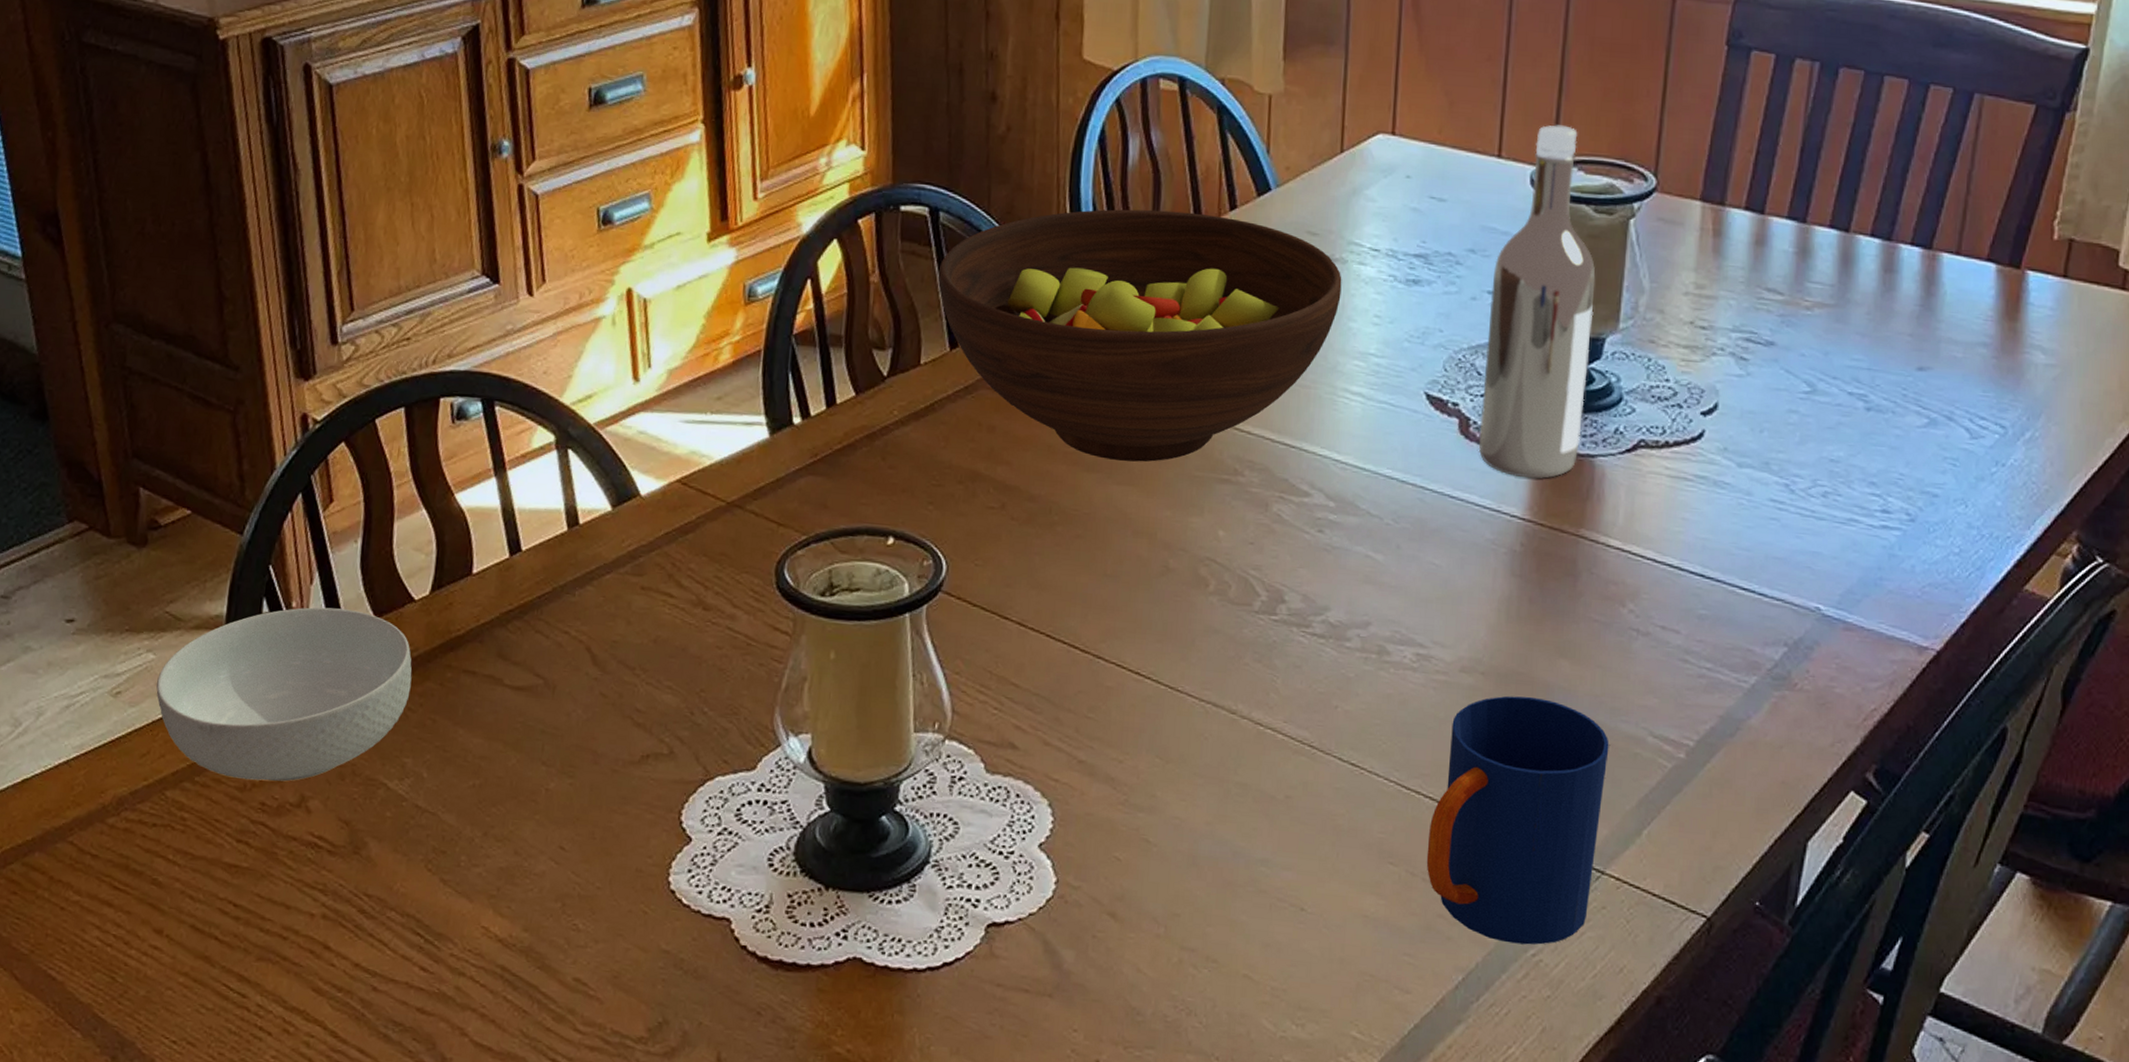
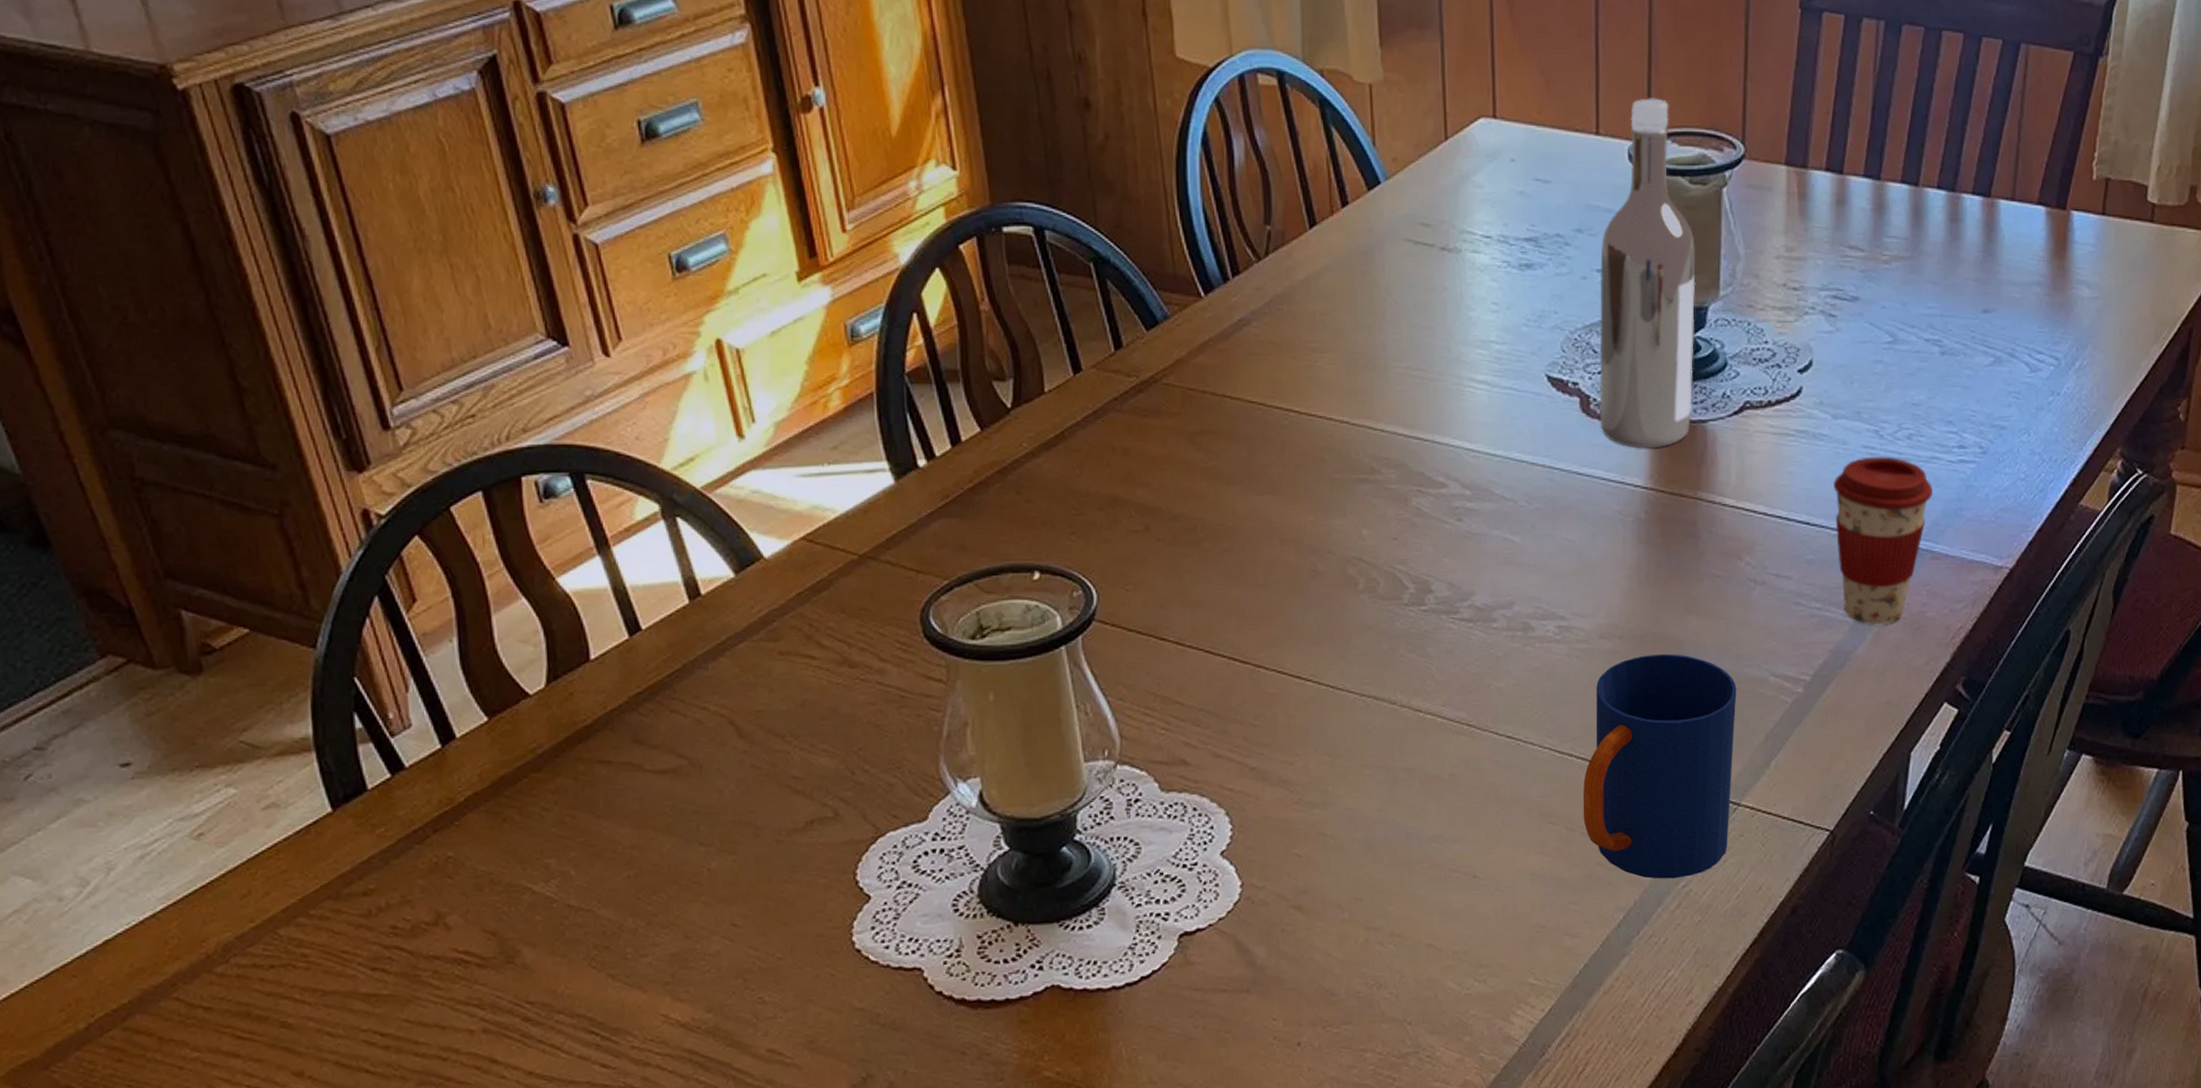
cereal bowl: present [156,607,412,782] -> none [244,713,542,906]
fruit bowl: present [938,209,1342,462] -> none [1052,212,1458,471]
coffee cup: none [1733,511,1850,696] -> present [1833,456,1934,625]

